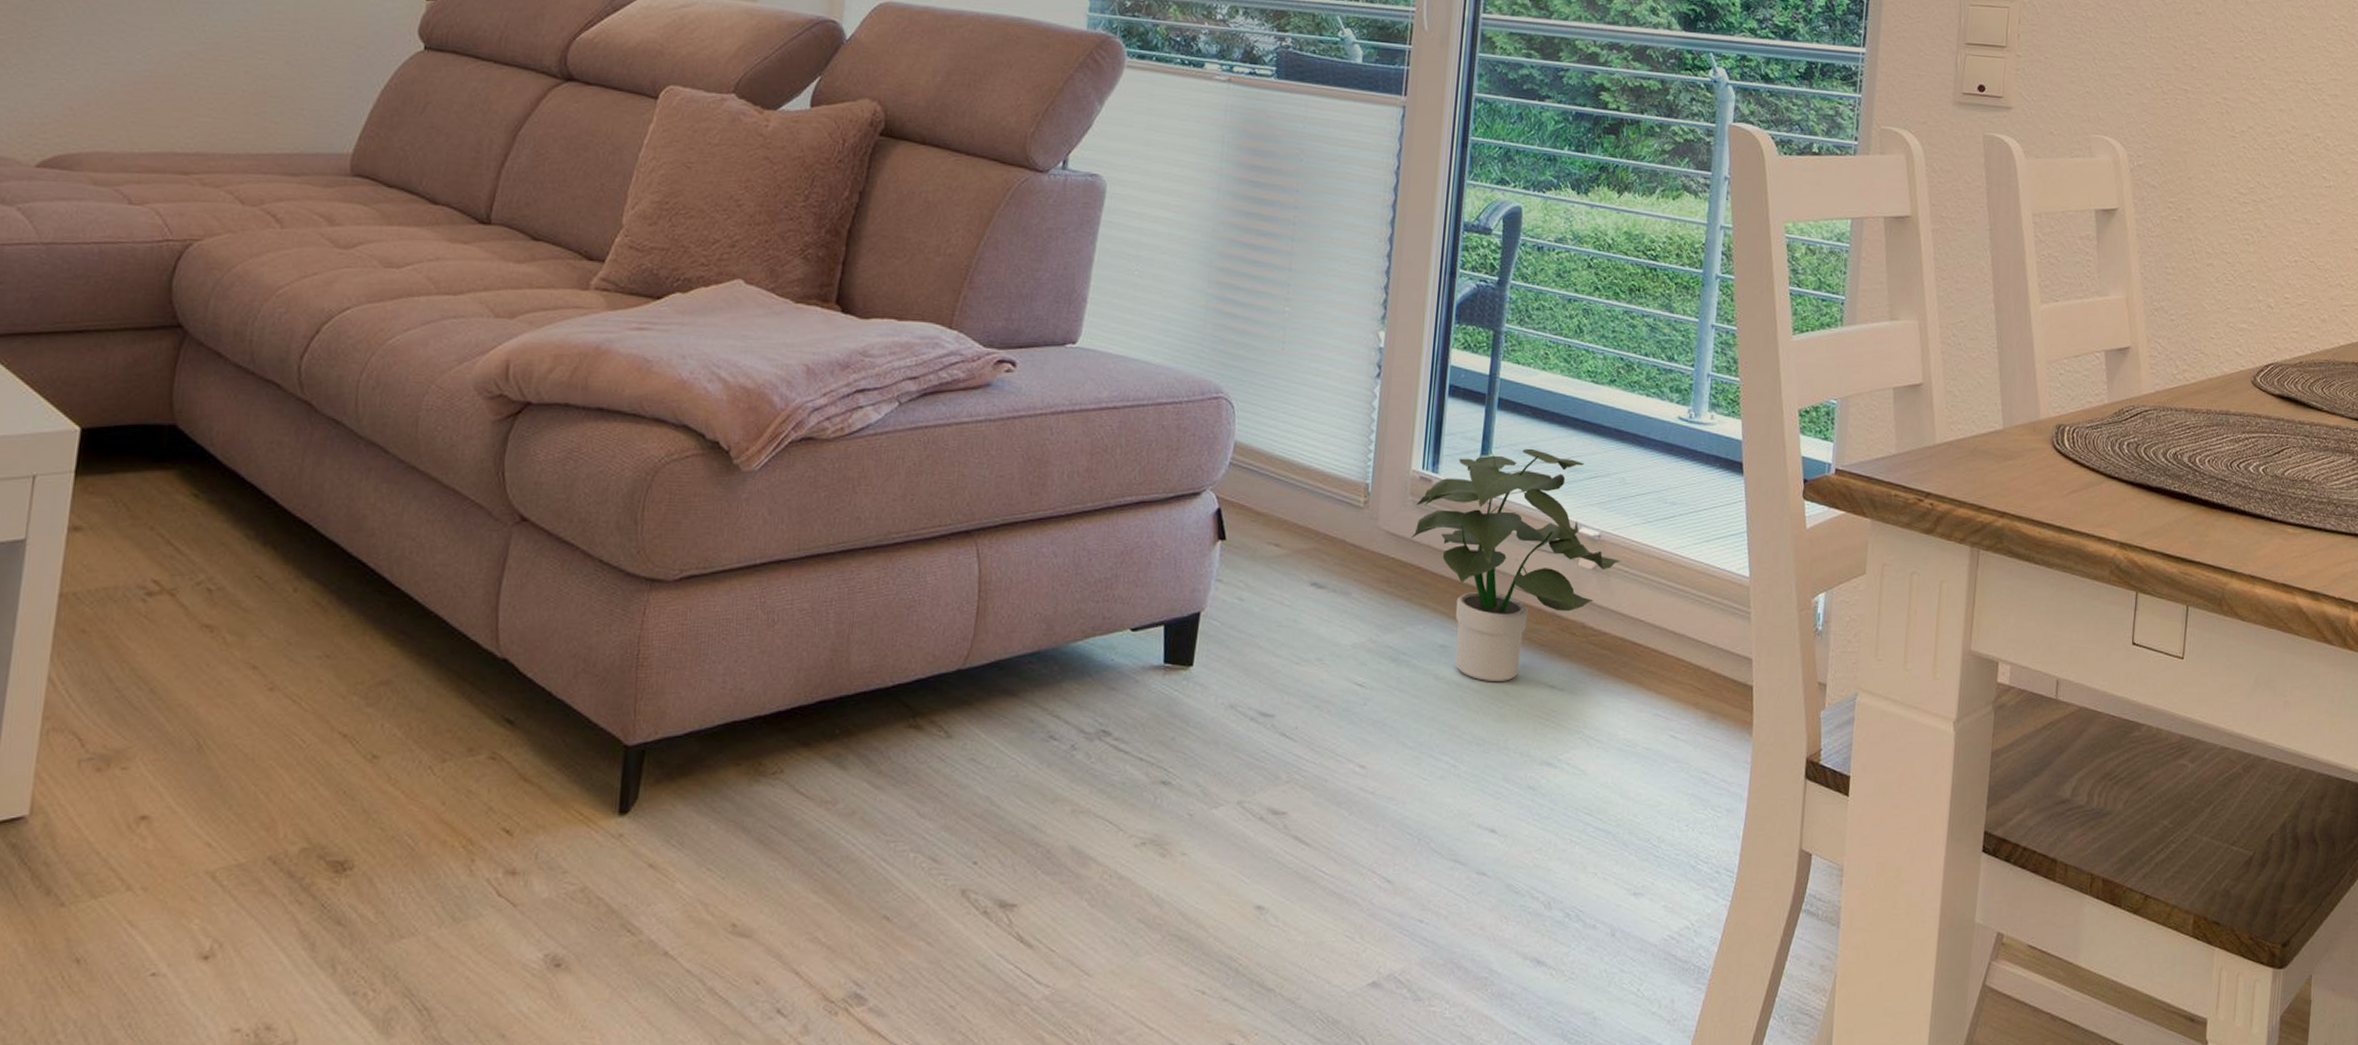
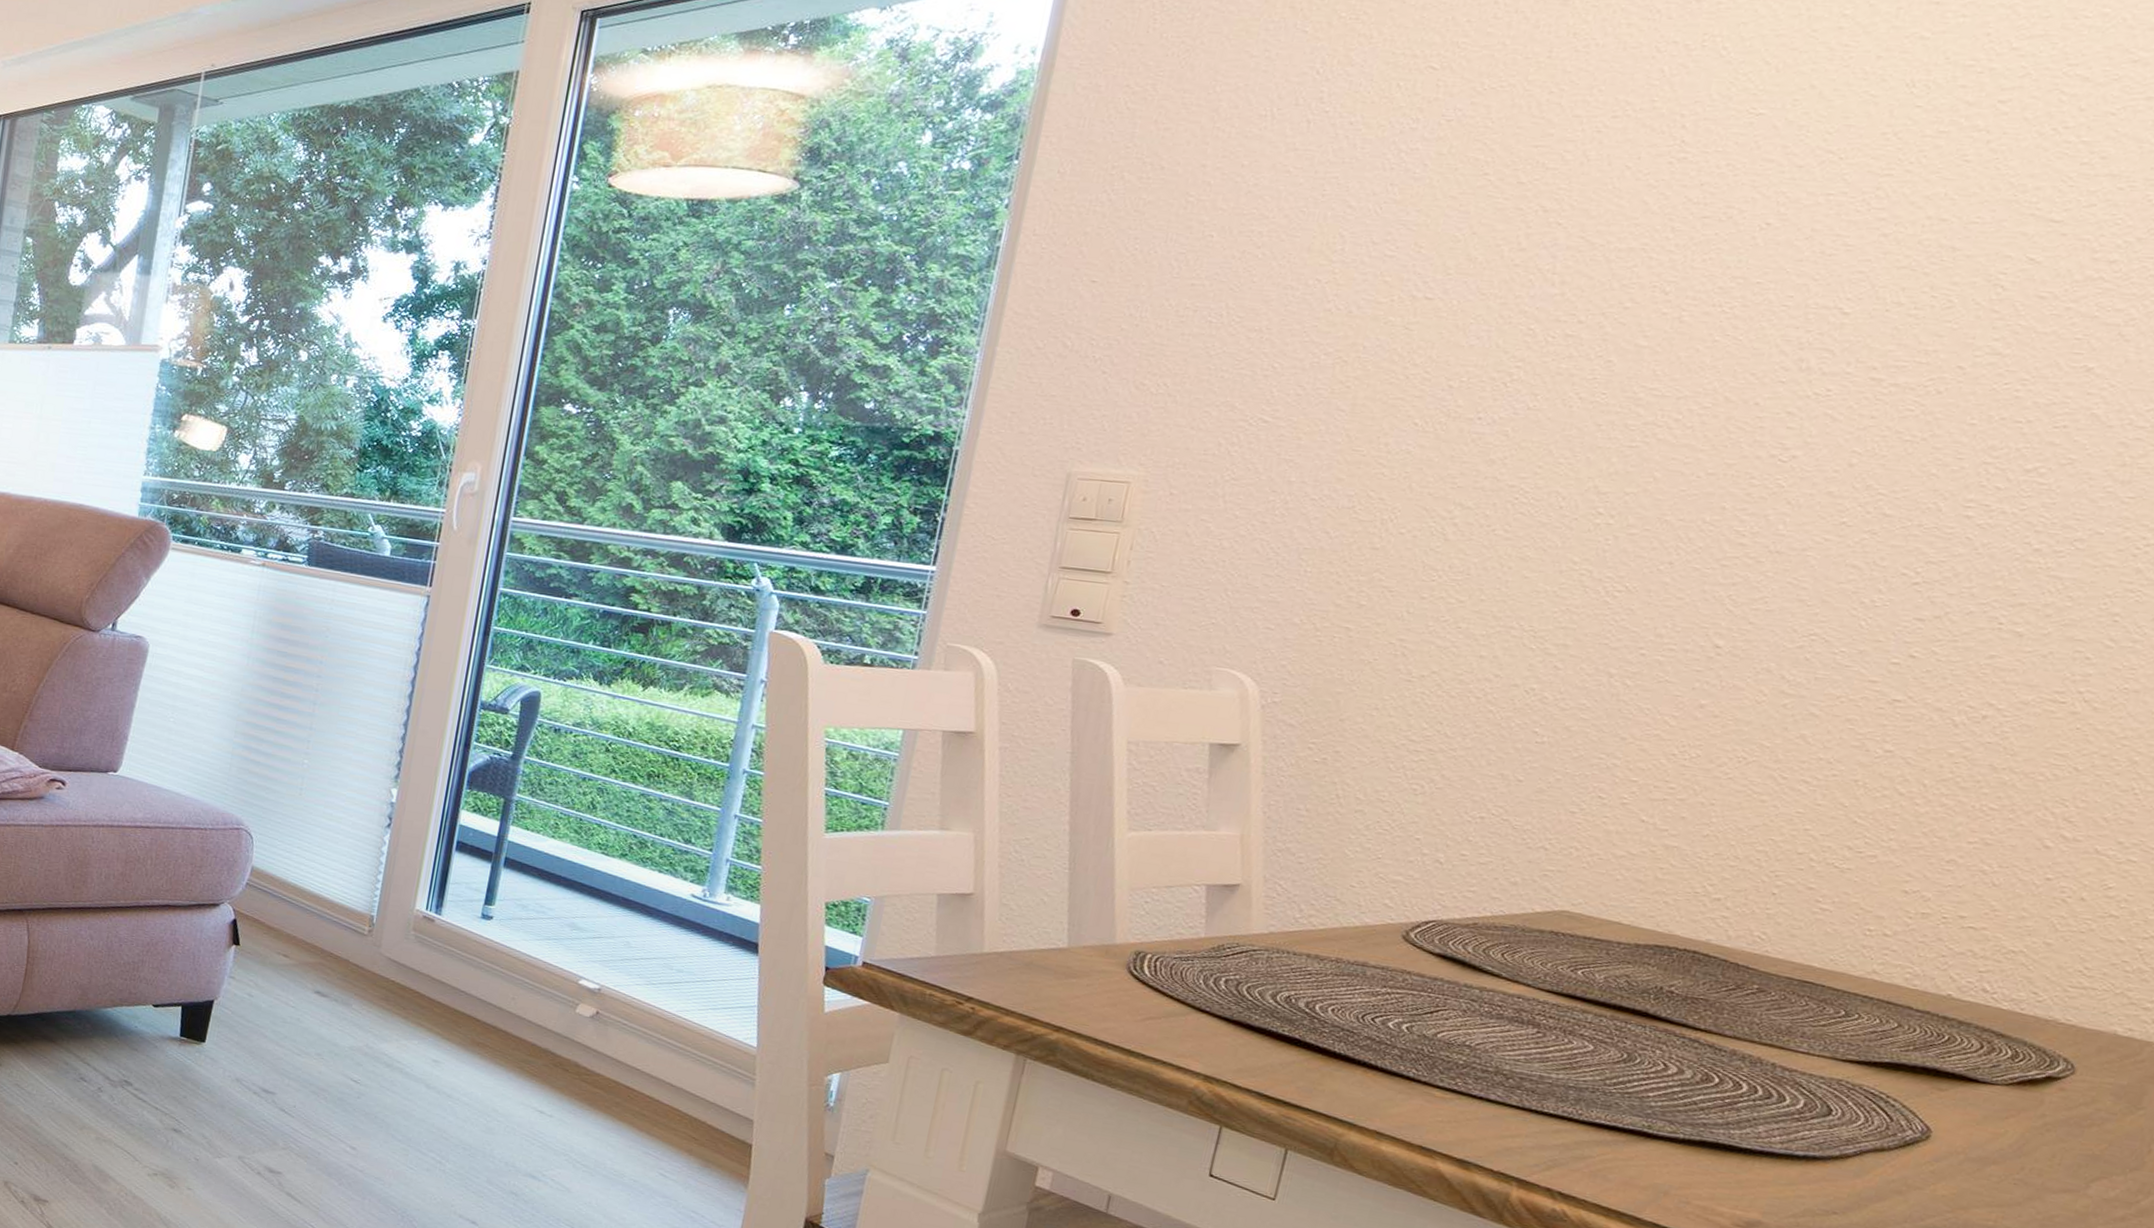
potted plant: present [1411,448,1621,683] -> none [411,900,620,1100]

